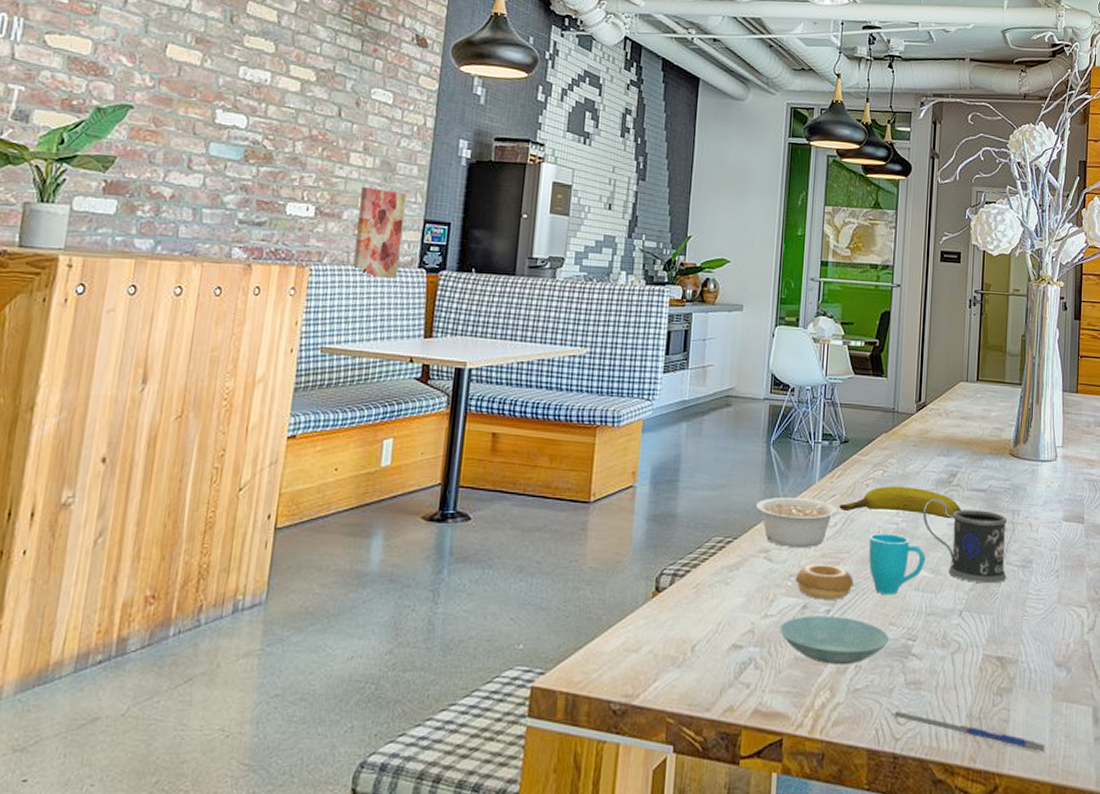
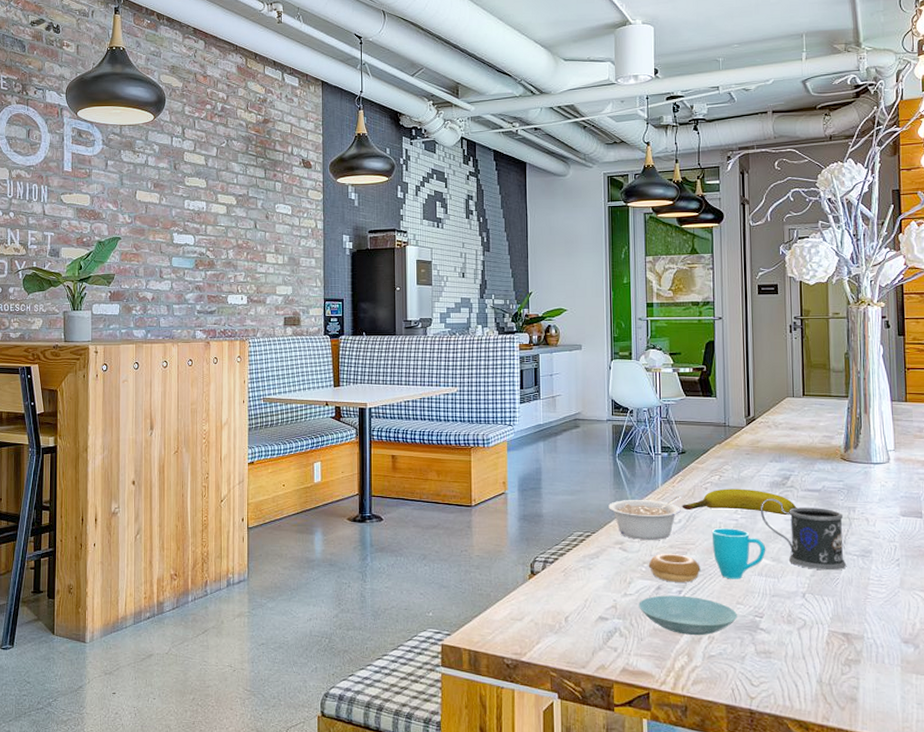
wall art: present [353,186,407,279] -> none [277,278,310,345]
pen: present [890,710,1046,754] -> none [744,674,898,718]

